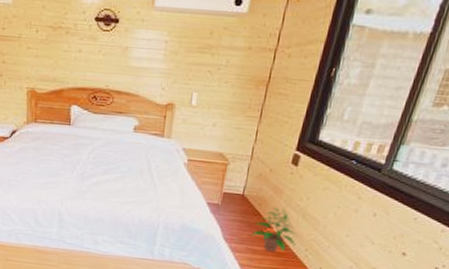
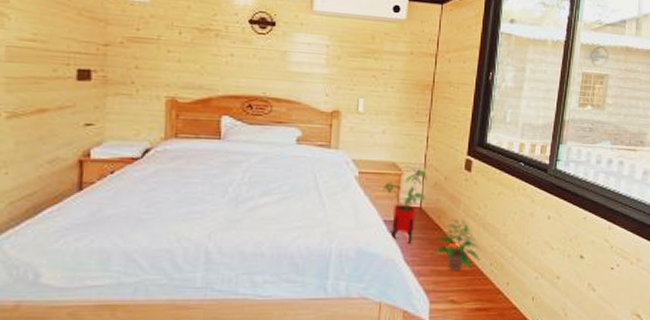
house plant: none [209,160,253,224] -> present [383,169,427,243]

